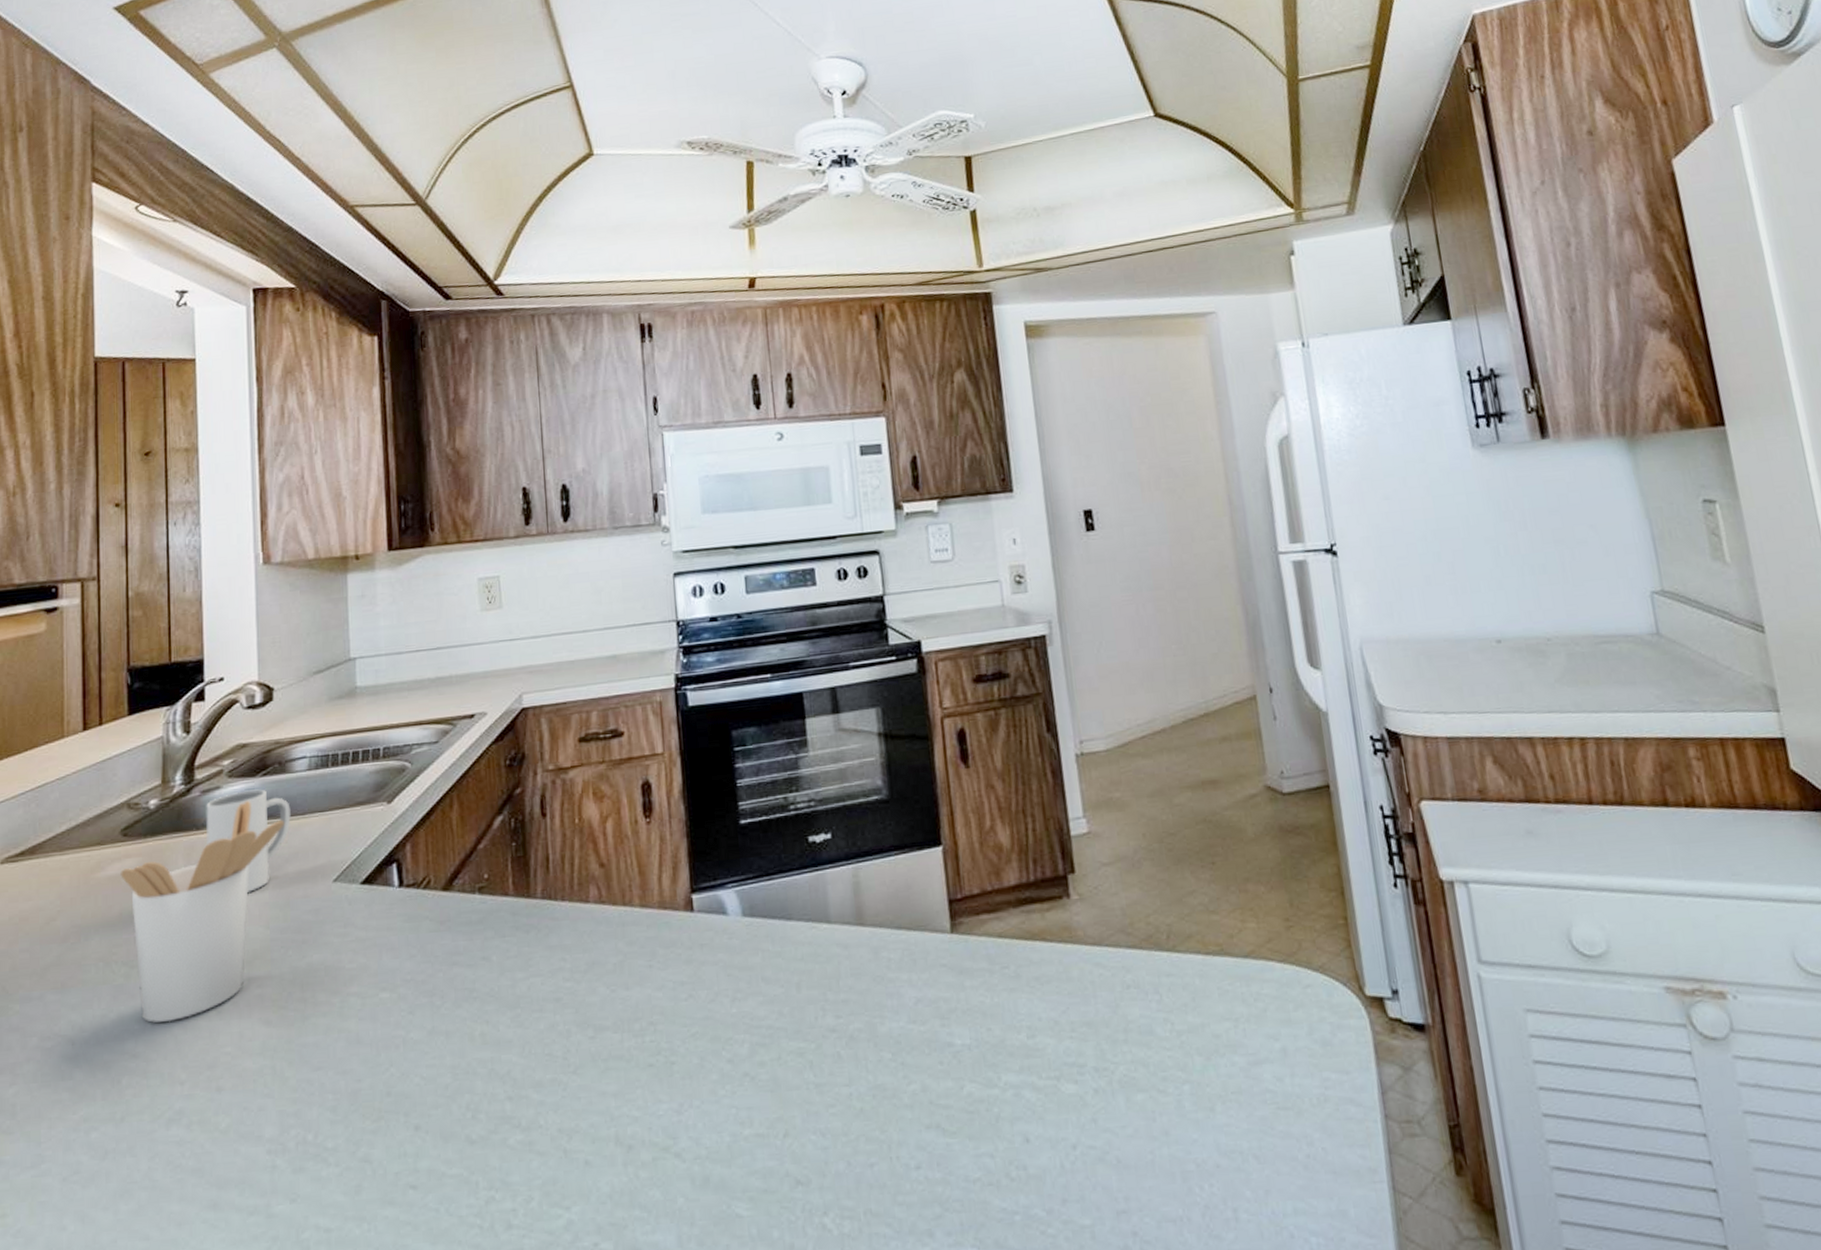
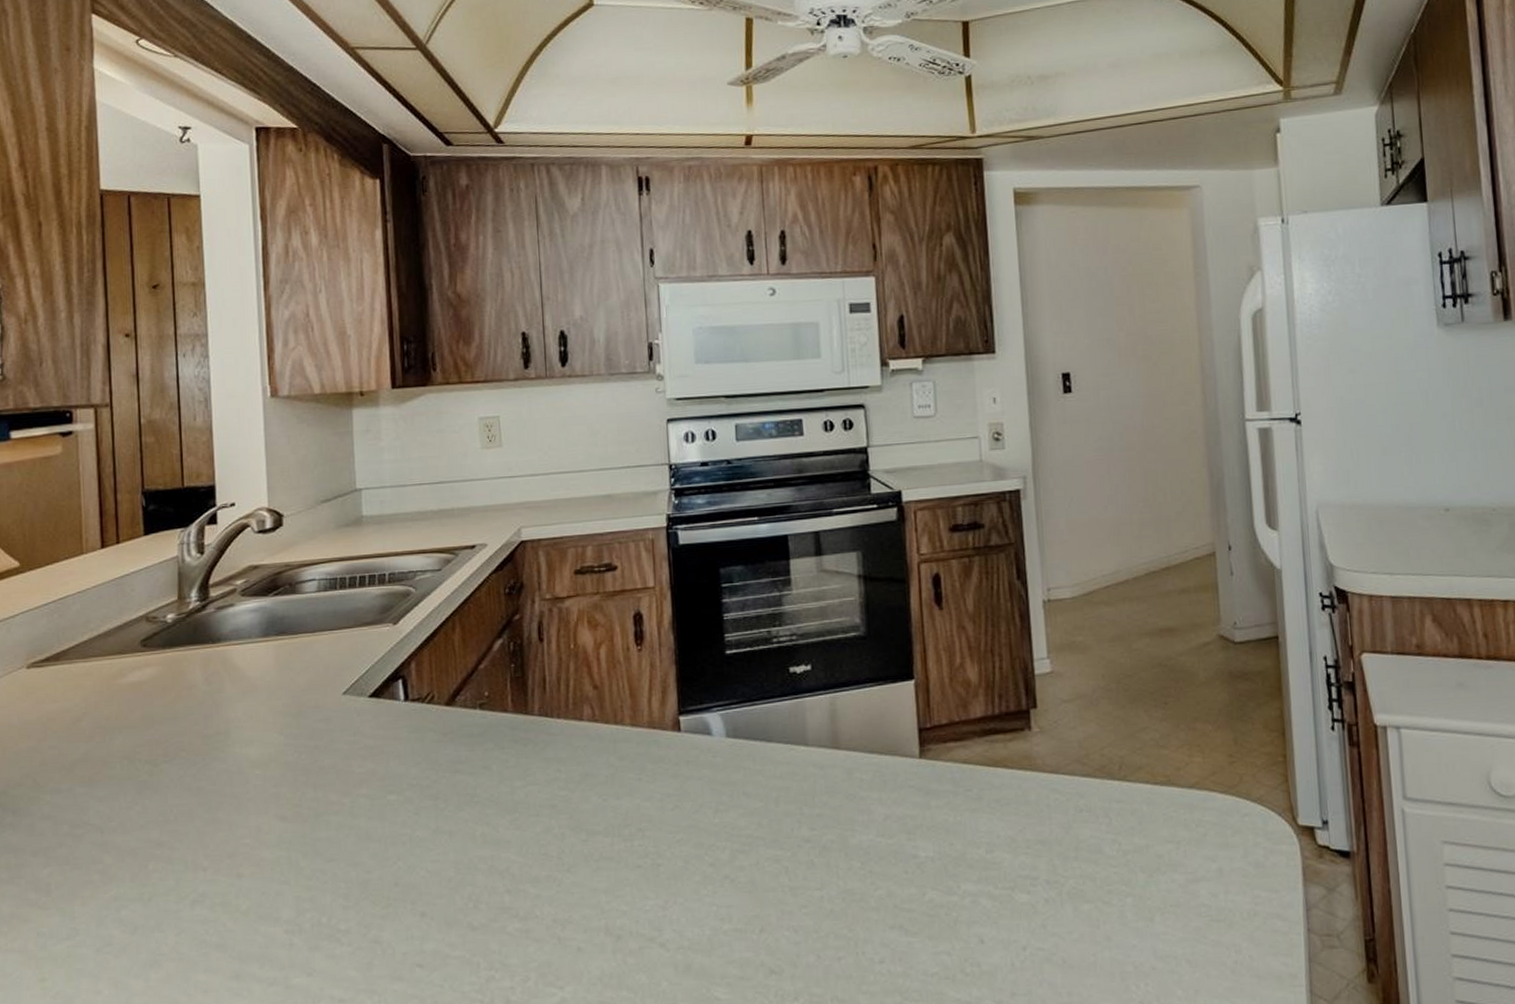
utensil holder: present [120,801,285,1023] -> none [141,618,296,816]
mug: present [206,789,291,894] -> none [220,607,302,703]

